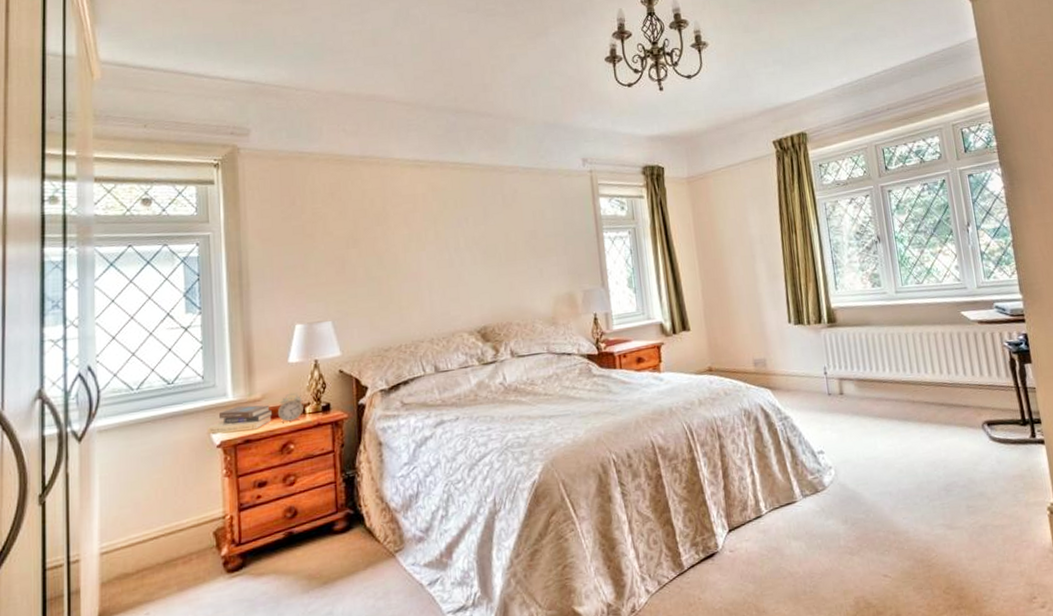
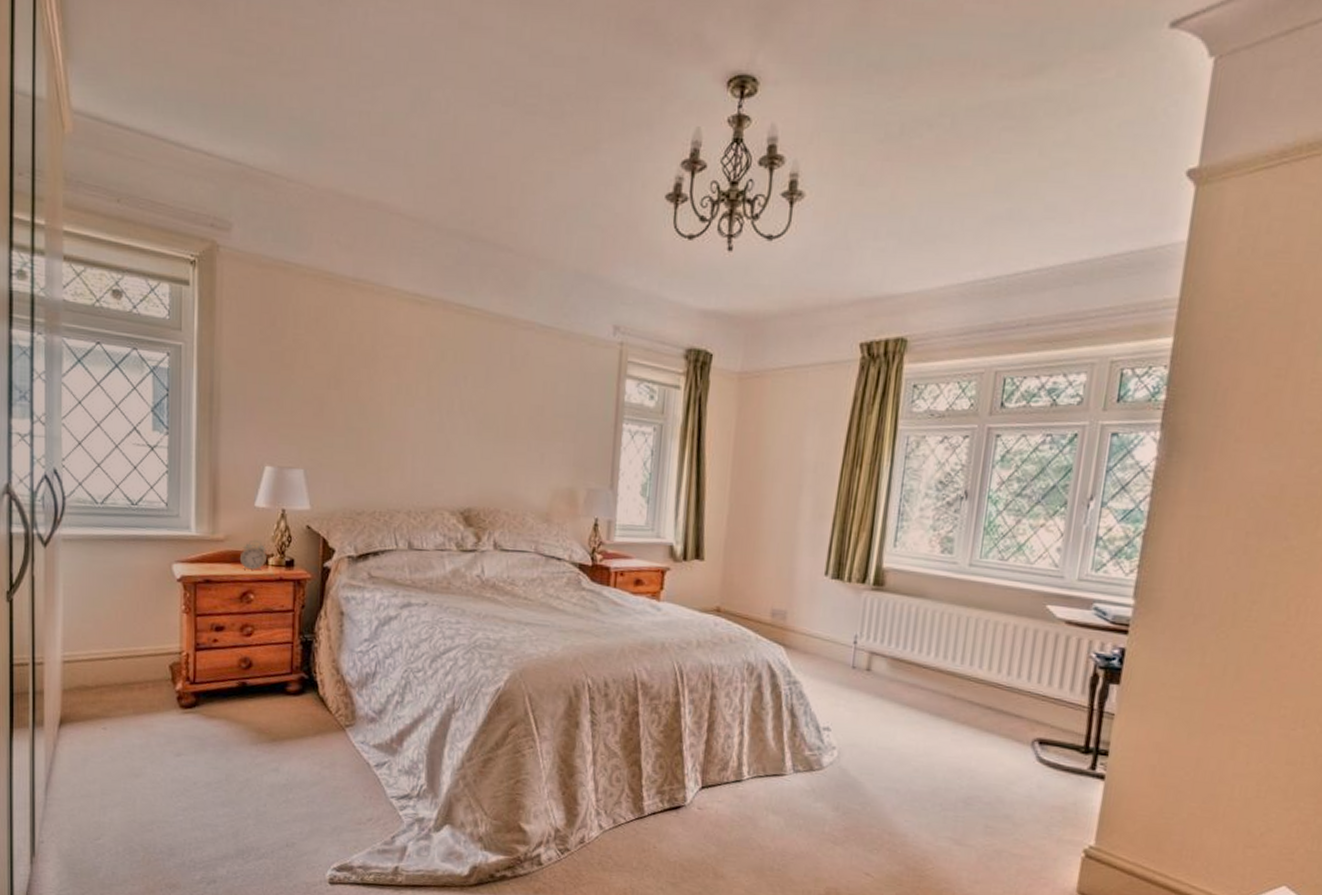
books: present [207,404,272,434] -> none [168,542,234,571]

